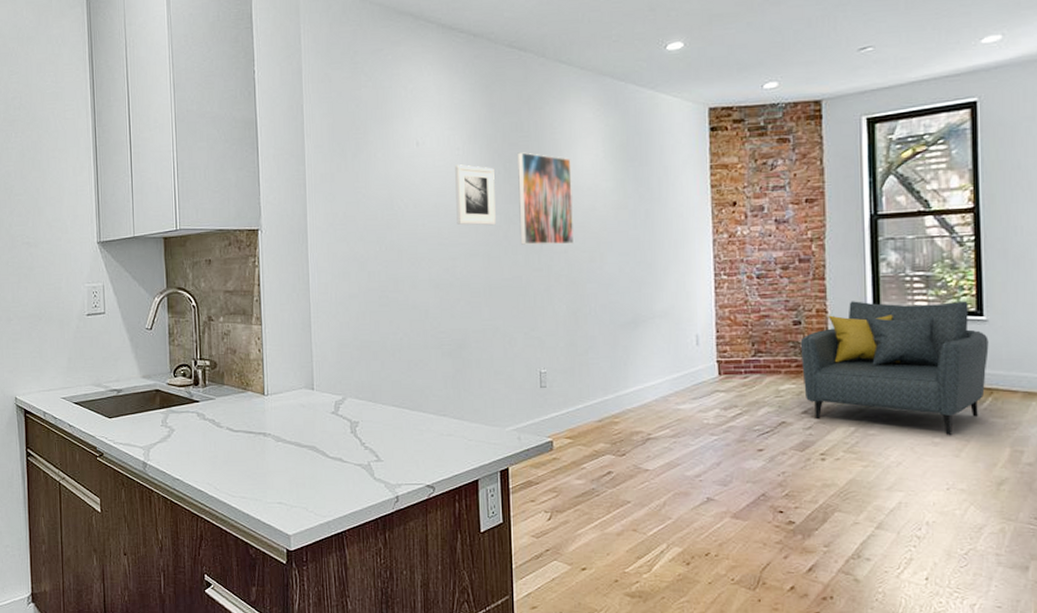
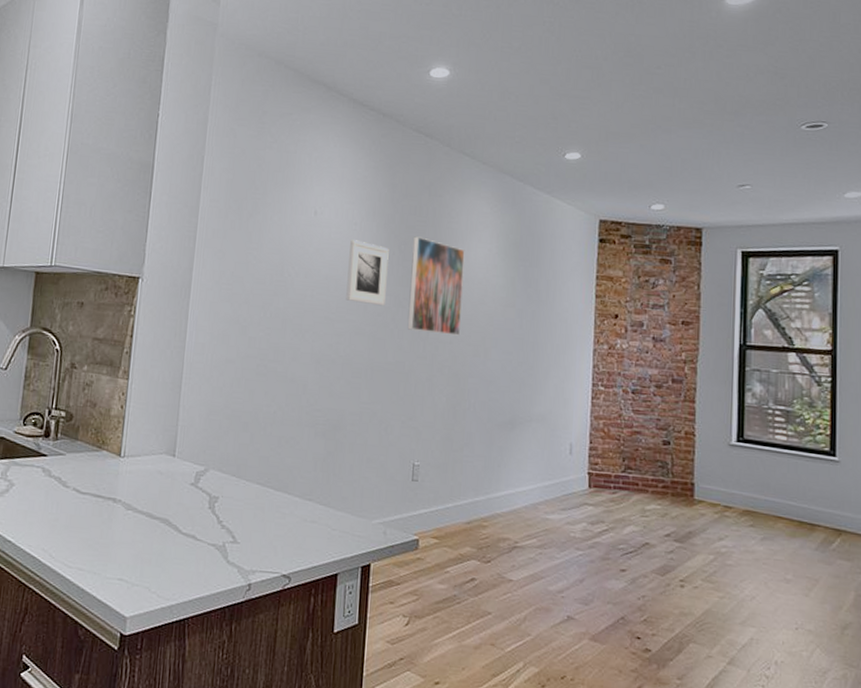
armchair: present [800,301,989,435] -> none [668,427,840,573]

